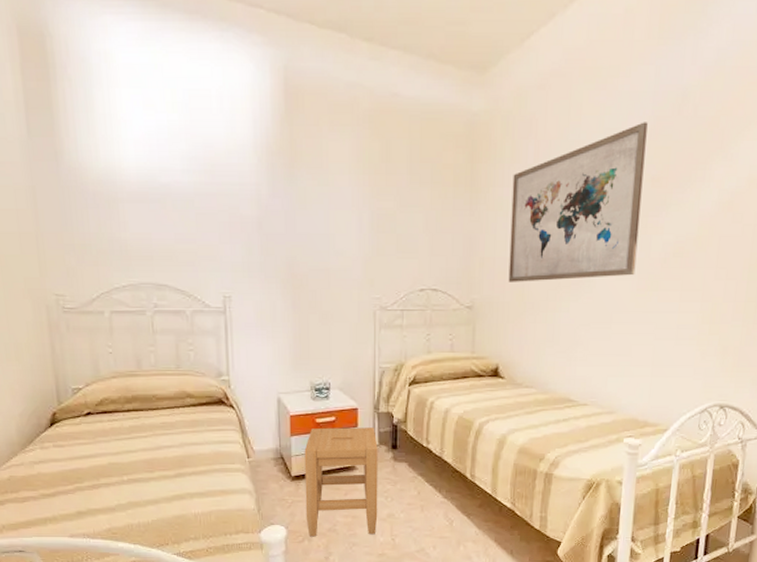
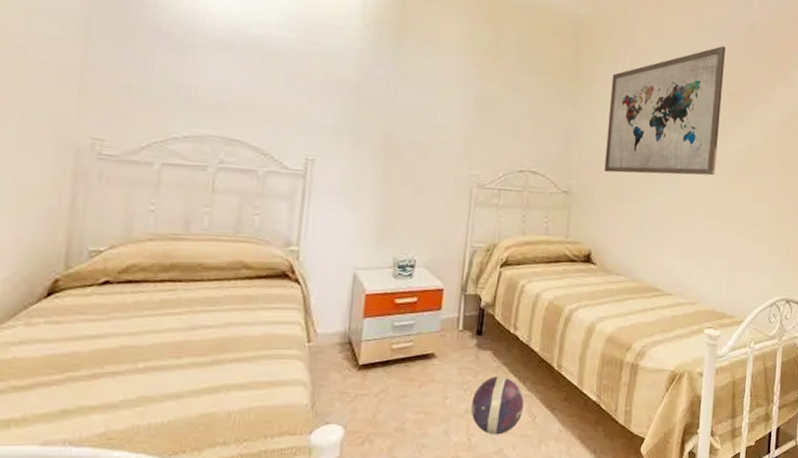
stool: present [304,427,378,537] -> none [369,309,462,438]
ball: none [393,485,441,536] -> present [471,376,524,435]

